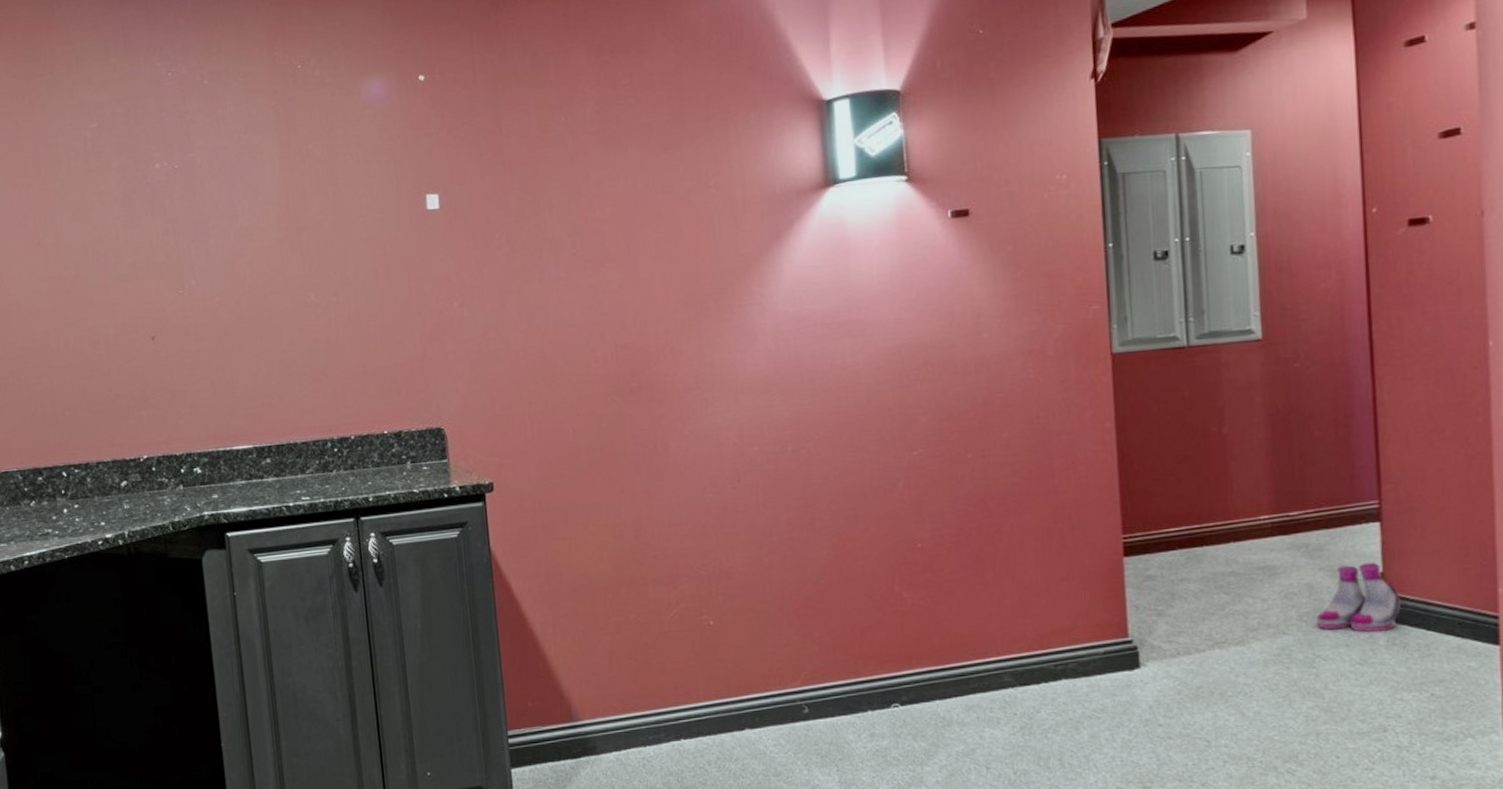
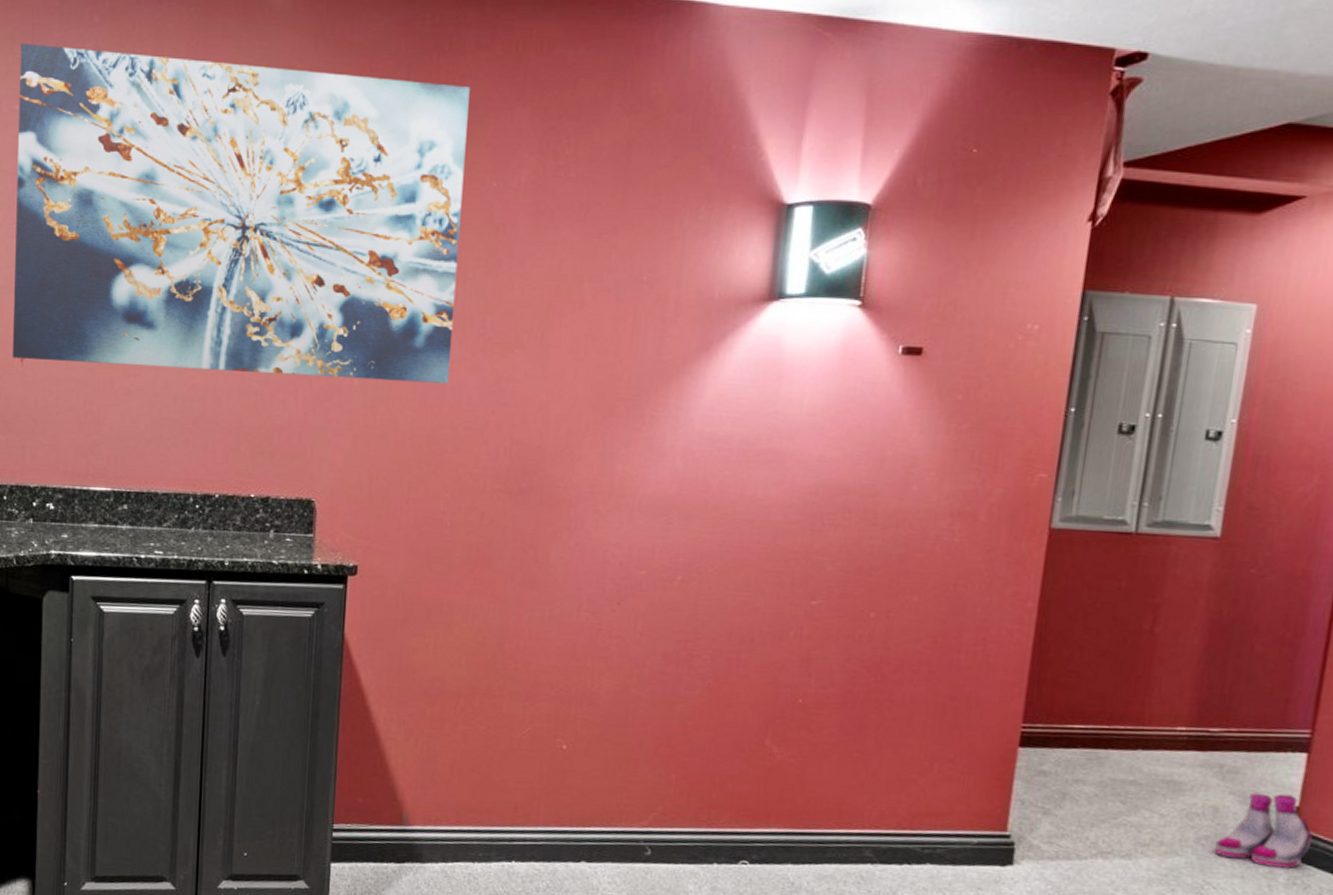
wall art: none [115,36,551,338] -> present [12,43,470,384]

